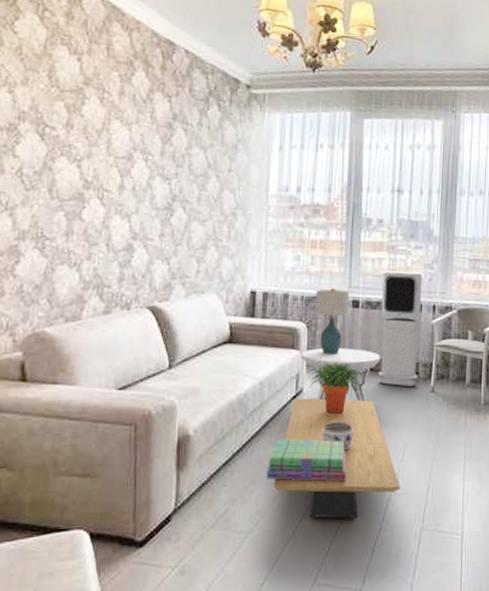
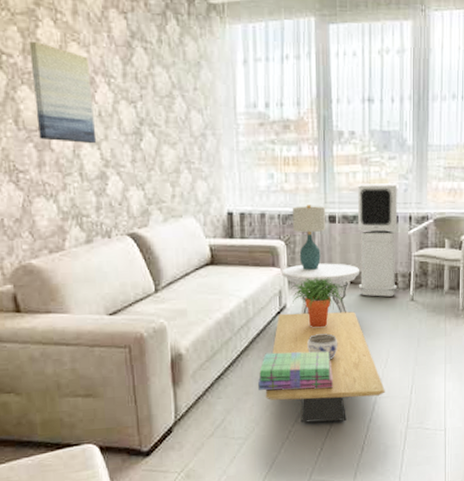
wall art: none [71,116,129,215] -> present [29,41,97,143]

